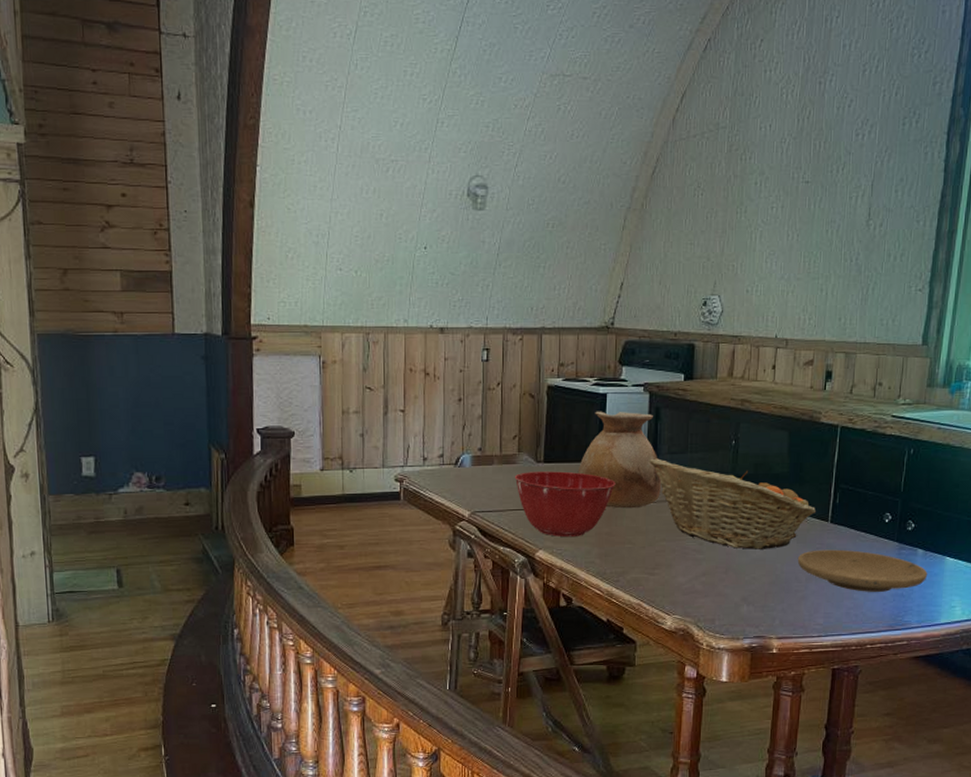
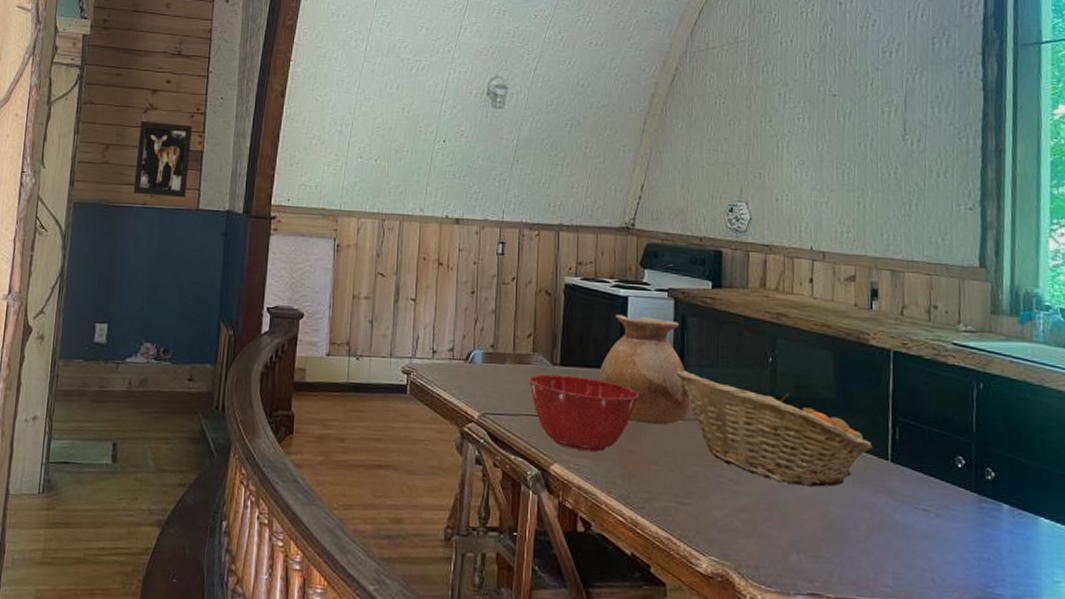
wall art: none [98,240,159,323] -> present [133,120,192,198]
plate: present [797,549,928,592] -> none [854,493,1019,554]

